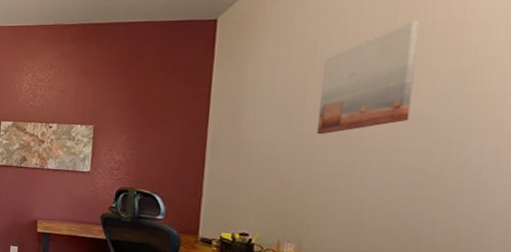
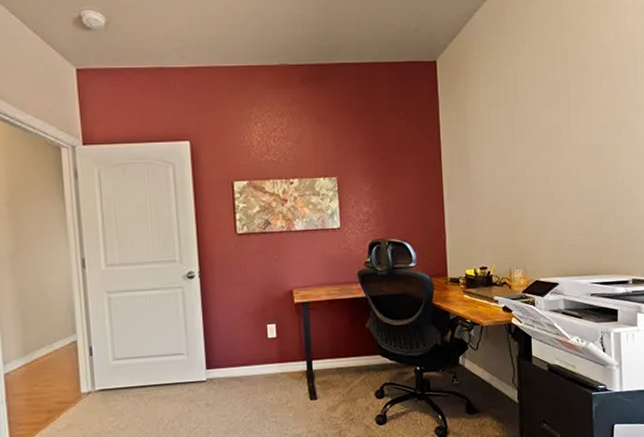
wall art: present [316,21,419,135] -> none [524,64,585,168]

